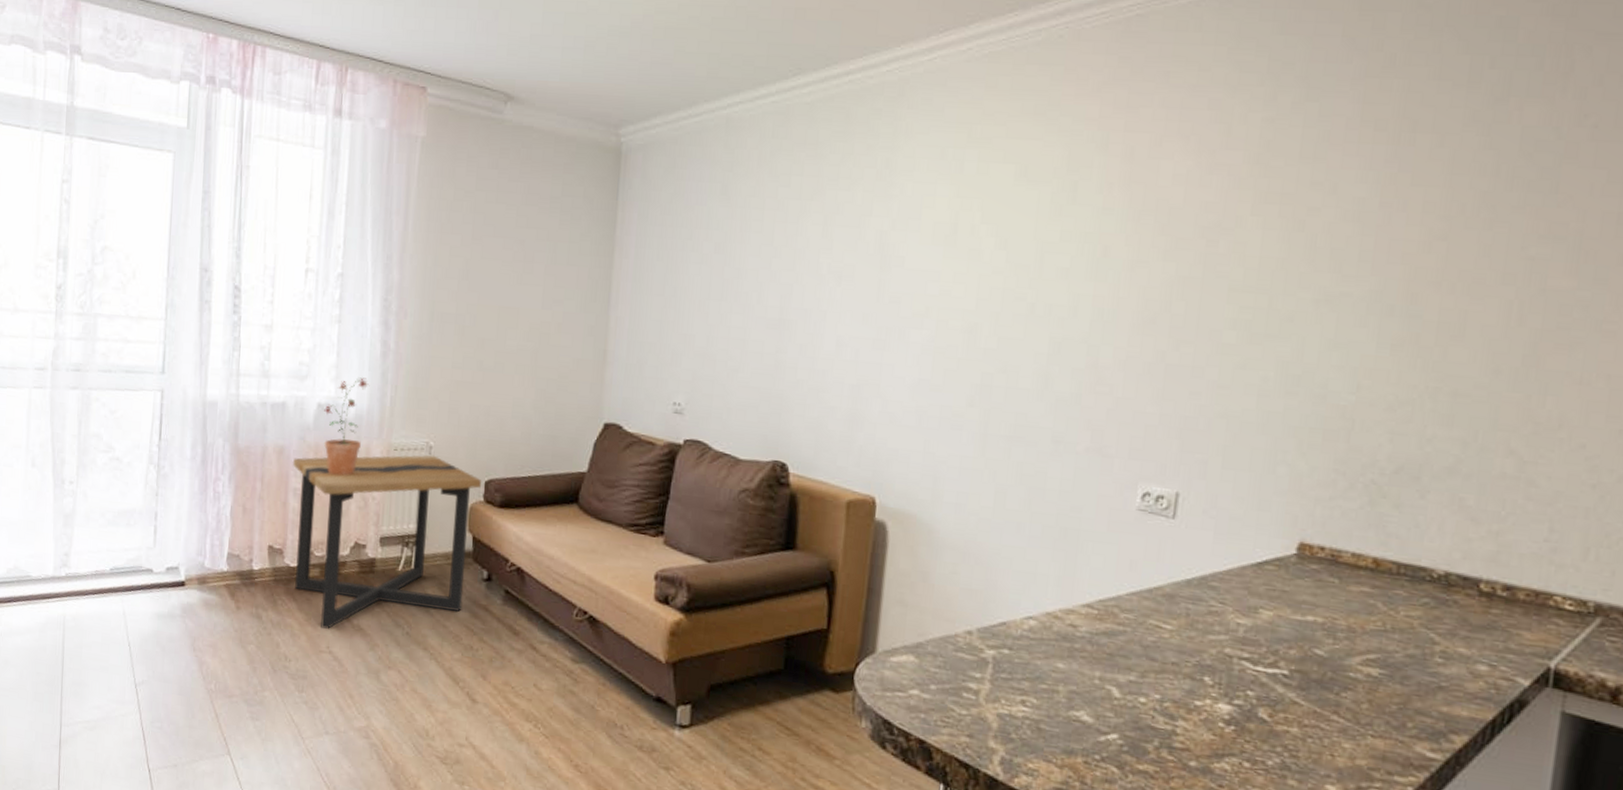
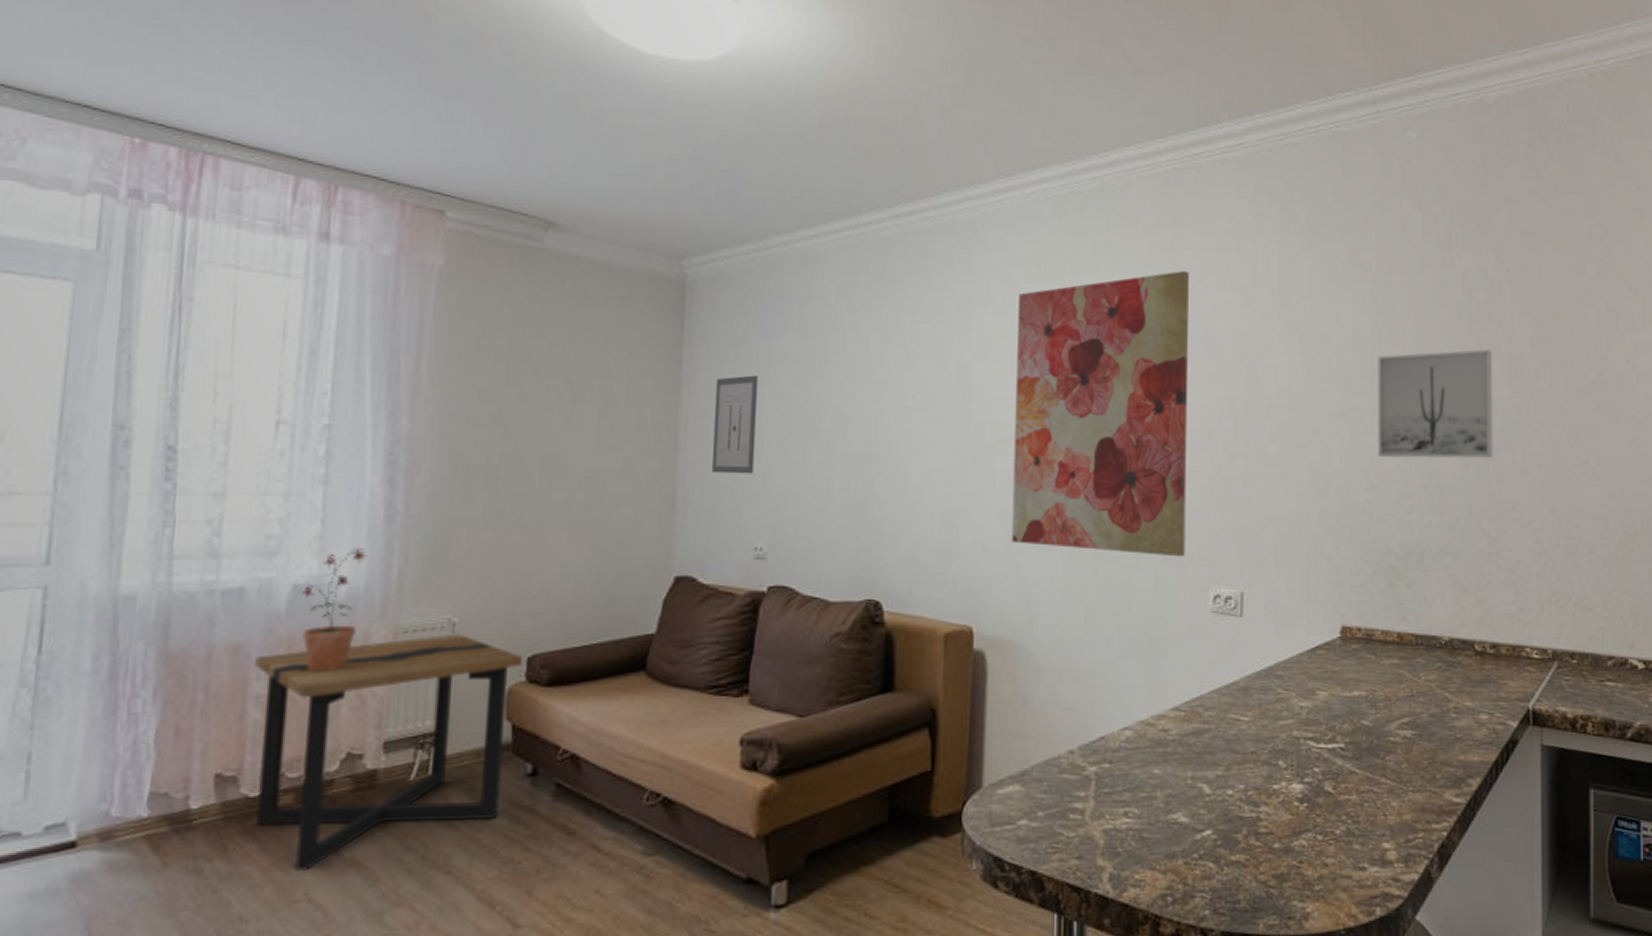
wall art: none [638,239,683,334] -> present [711,375,759,474]
wall art: none [920,133,1145,449] -> present [1011,271,1190,557]
wall art: none [1370,227,1555,365] -> present [1377,349,1493,459]

